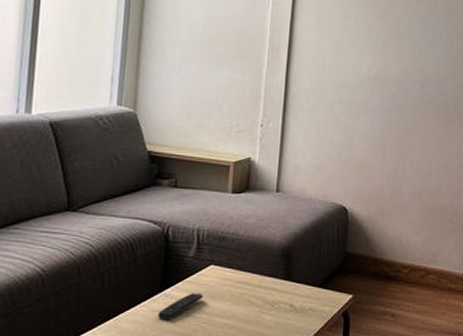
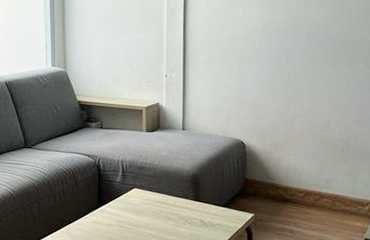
remote control: present [157,293,204,321] -> none [97,209,131,230]

